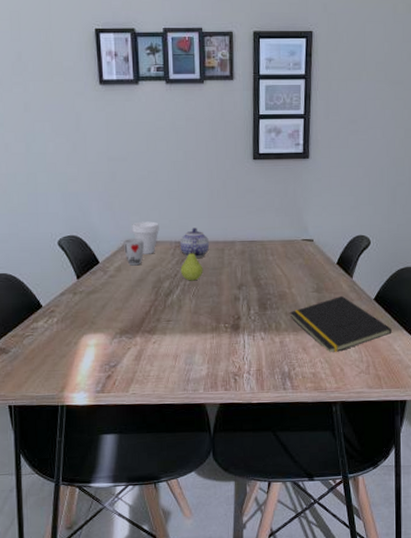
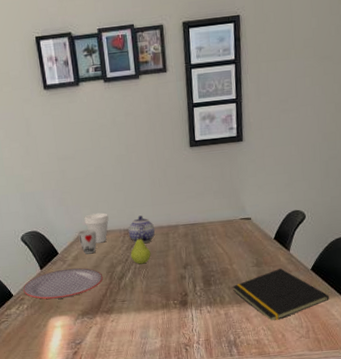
plate: none [54,280,148,314] -> present [23,267,103,300]

